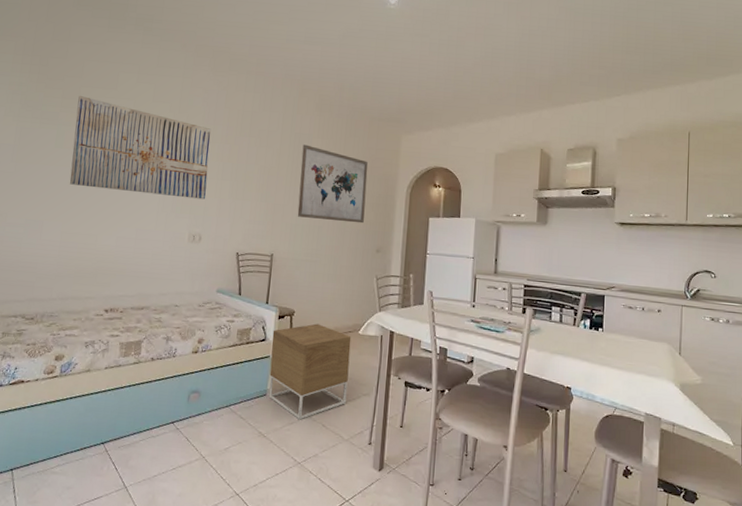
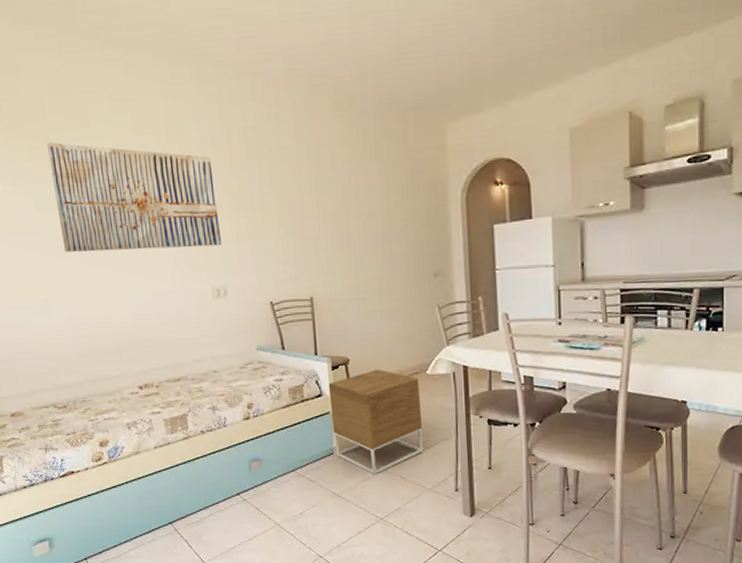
wall art: present [297,144,368,224] -> none [324,157,414,249]

